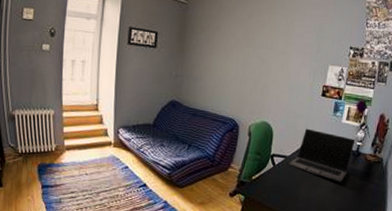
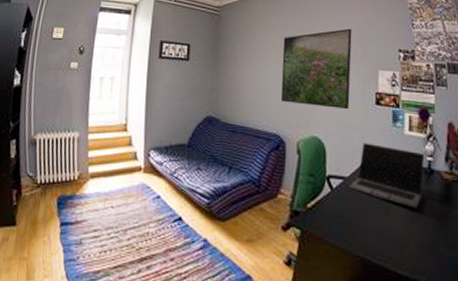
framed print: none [238,24,311,100] -> present [280,28,352,110]

